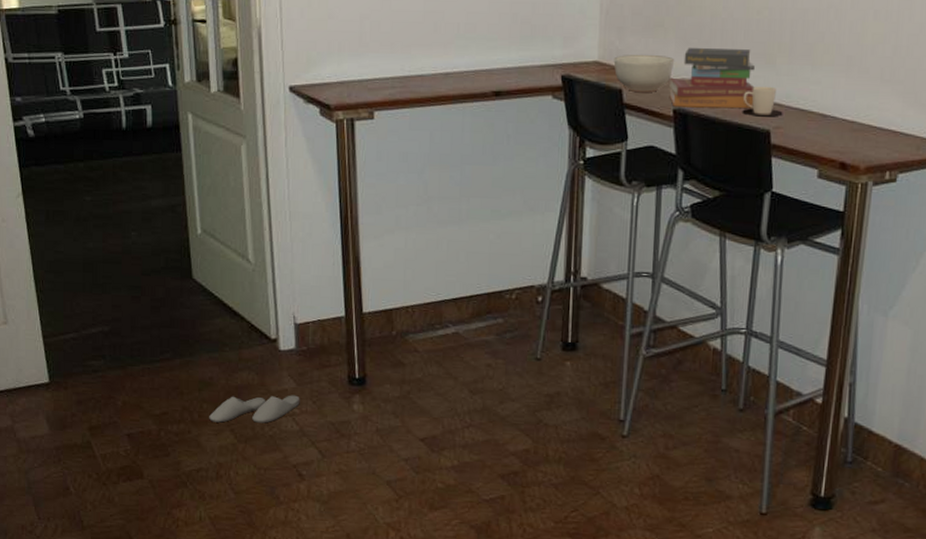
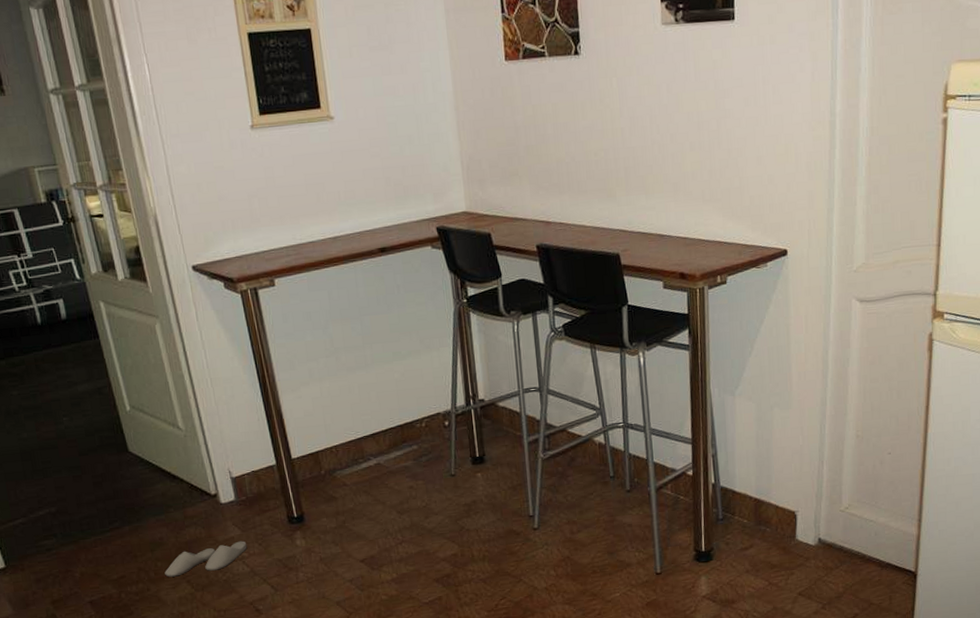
bowl: present [613,54,675,93] -> none [479,200,532,235]
books: present [669,48,755,109] -> none [530,187,603,243]
cup: present [742,86,783,117] -> none [593,216,628,243]

